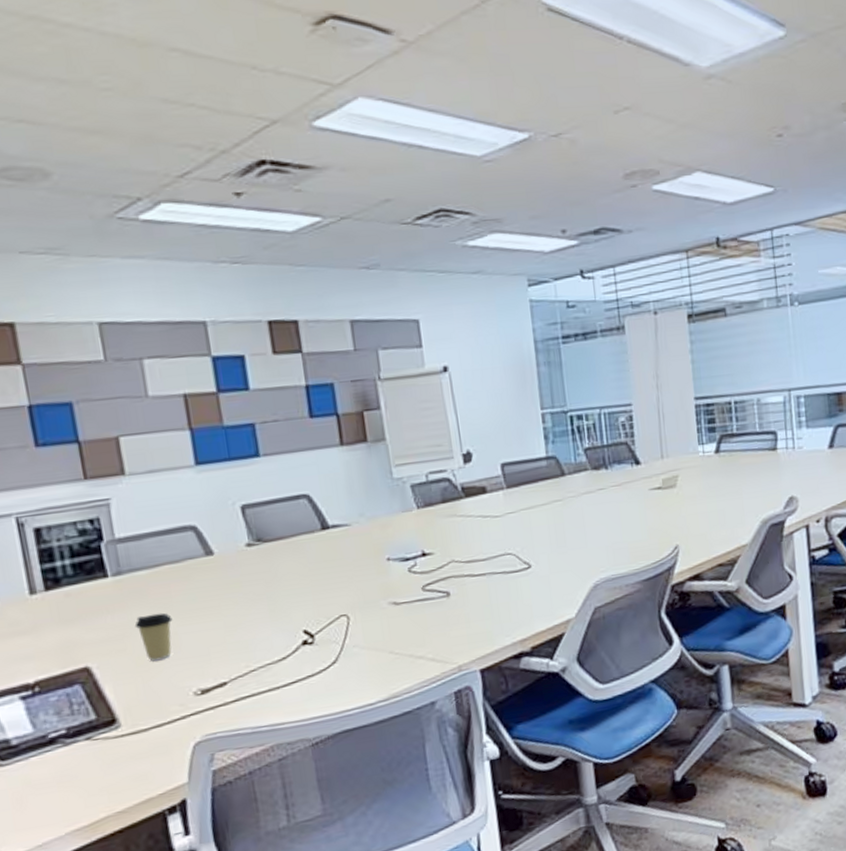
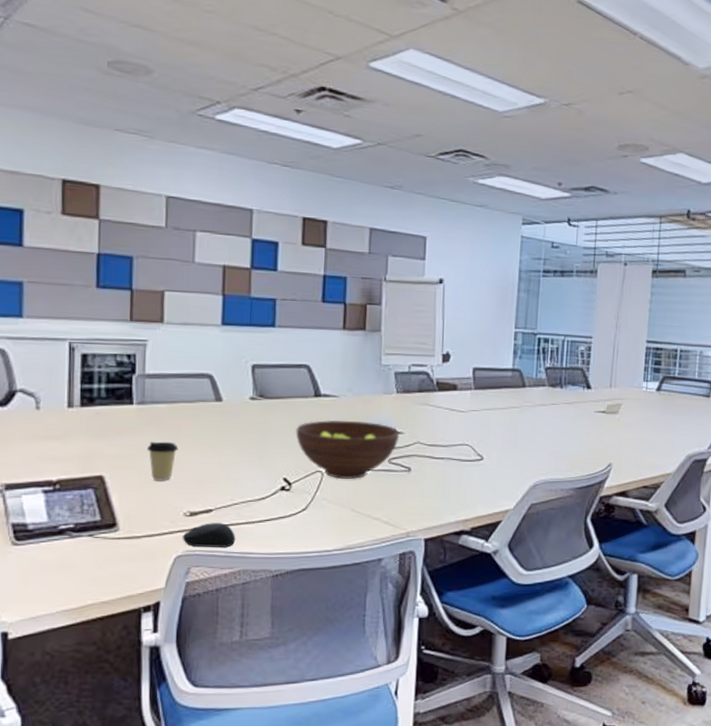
computer mouse: none [197,695,262,729] -> present [182,523,236,547]
fruit bowl: none [307,546,430,621] -> present [296,419,400,480]

